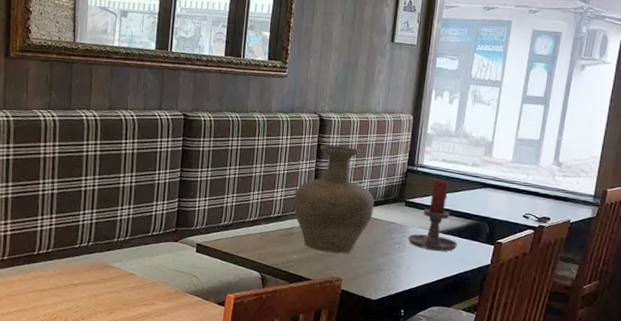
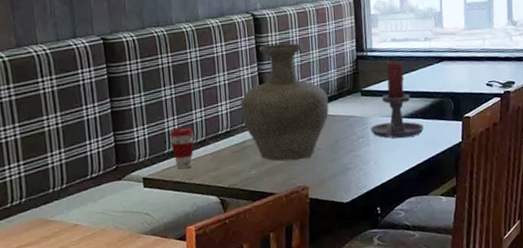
coffee cup: none [227,204,249,243] -> present [169,127,195,169]

